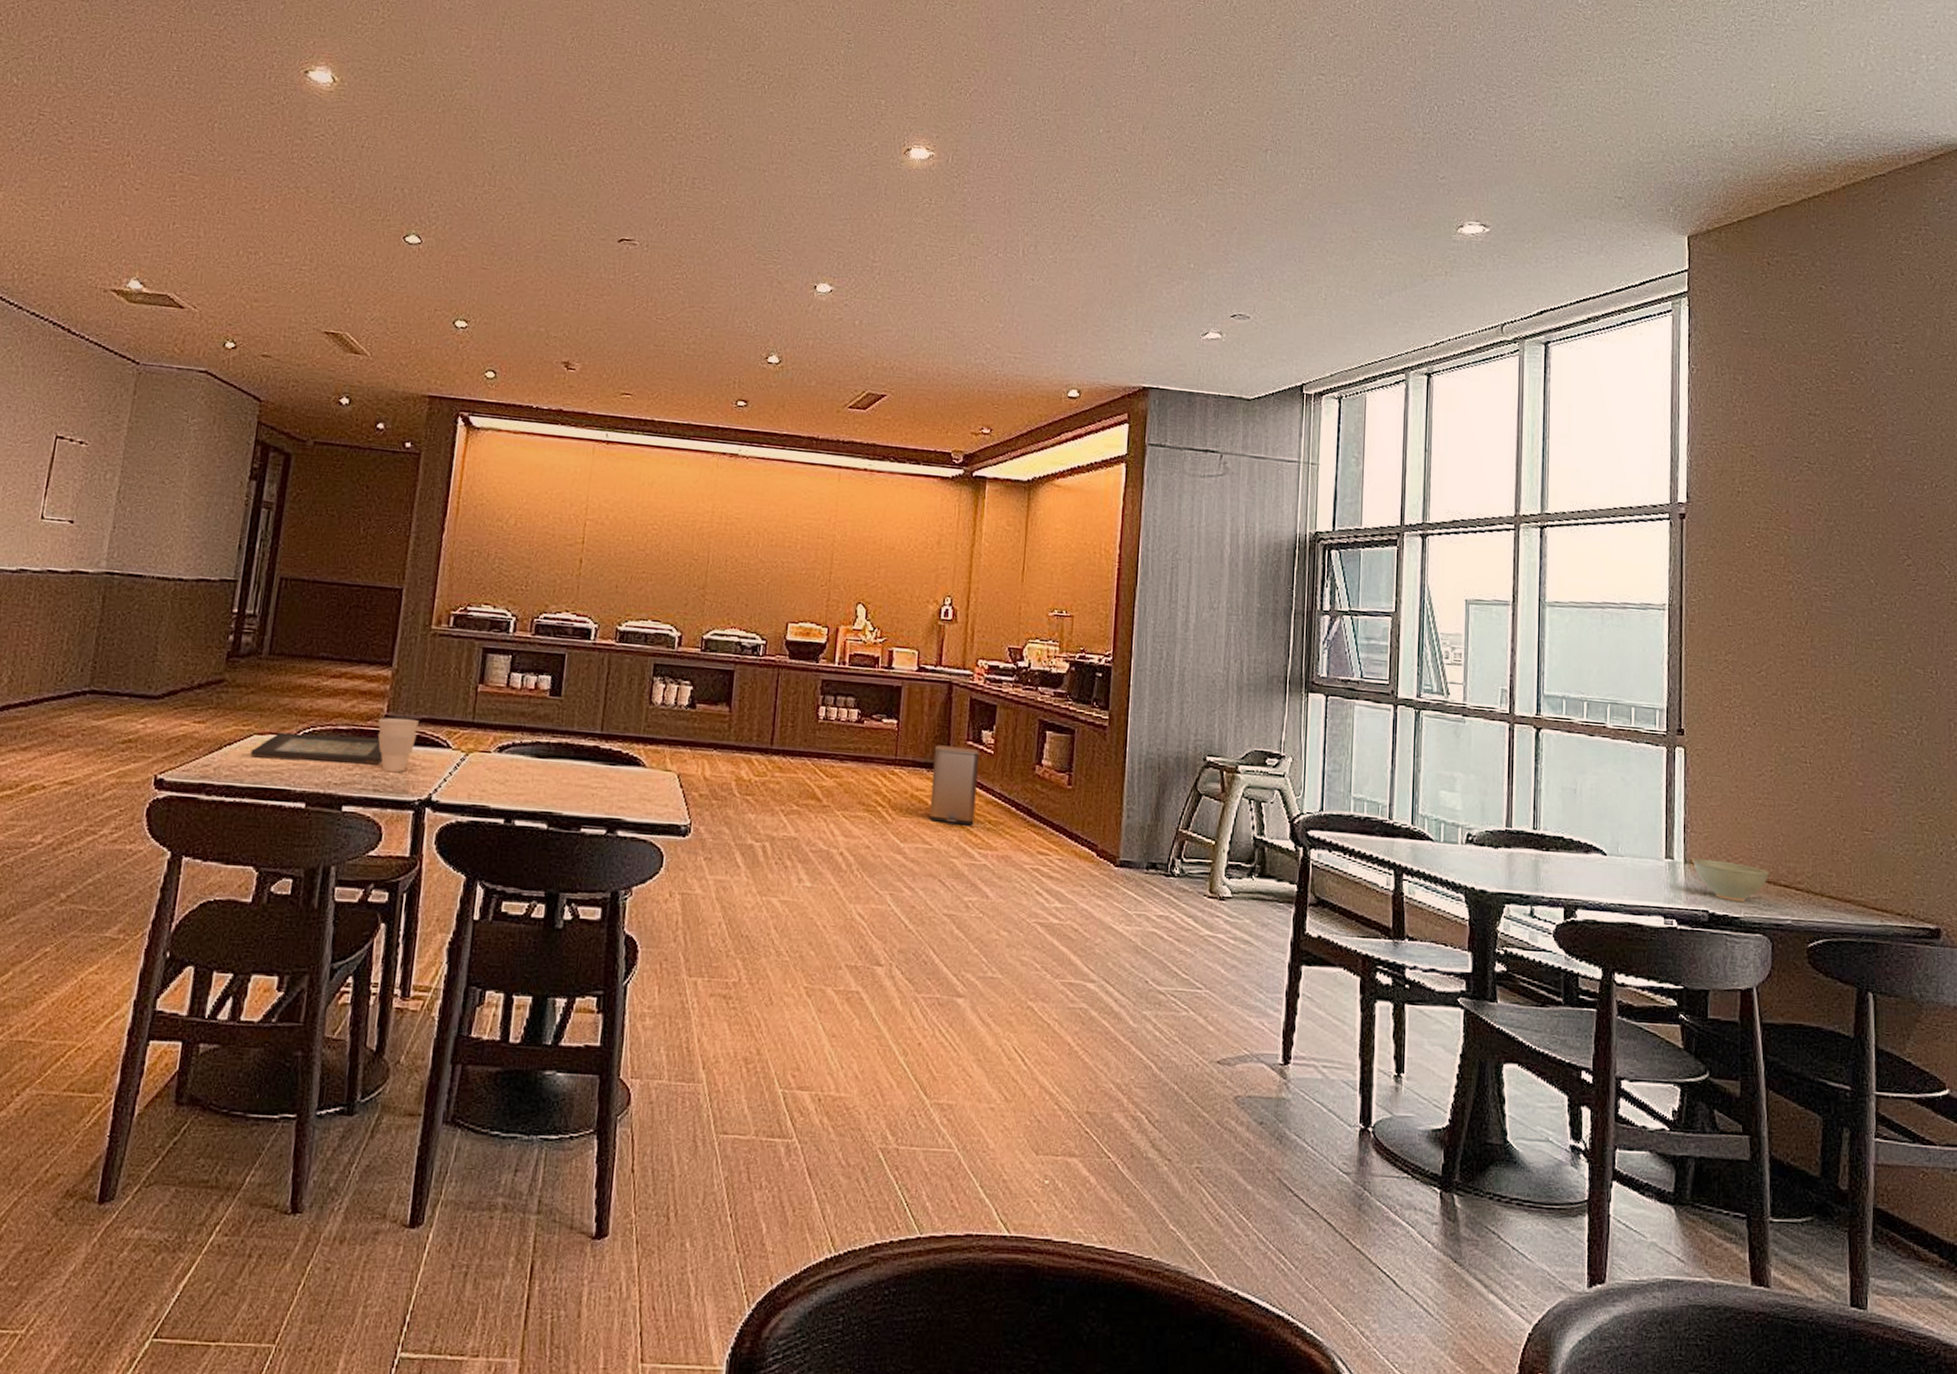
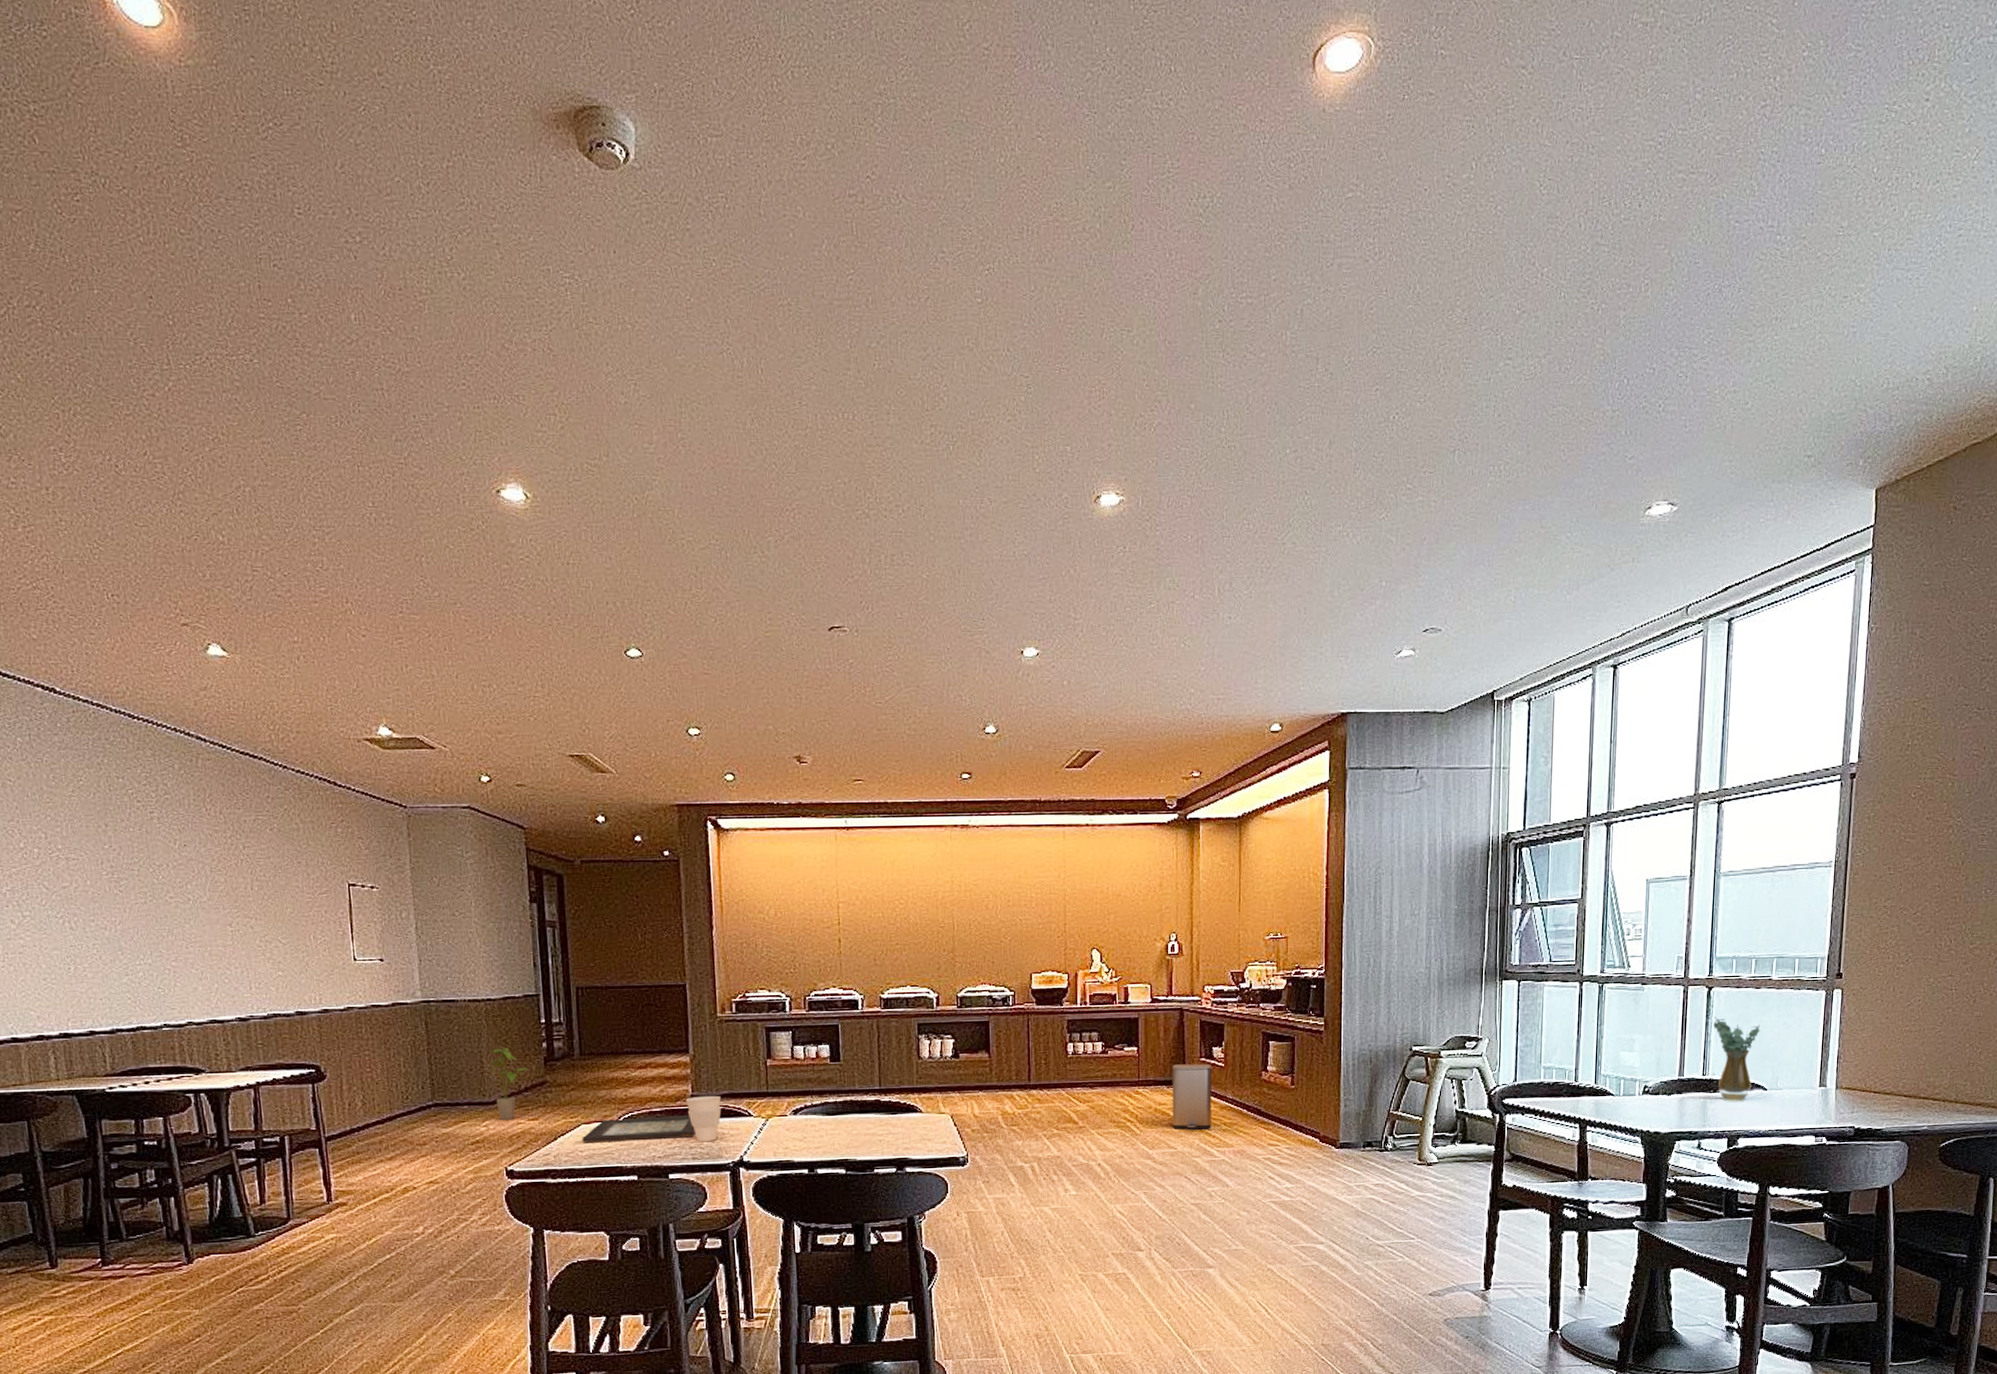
house plant: none [161,635,209,720] -> present [490,1048,530,1121]
vase: none [1544,761,1596,867] -> present [1713,1016,1760,1103]
bowl: present [1693,858,1770,903] -> none [1843,1083,1911,1117]

